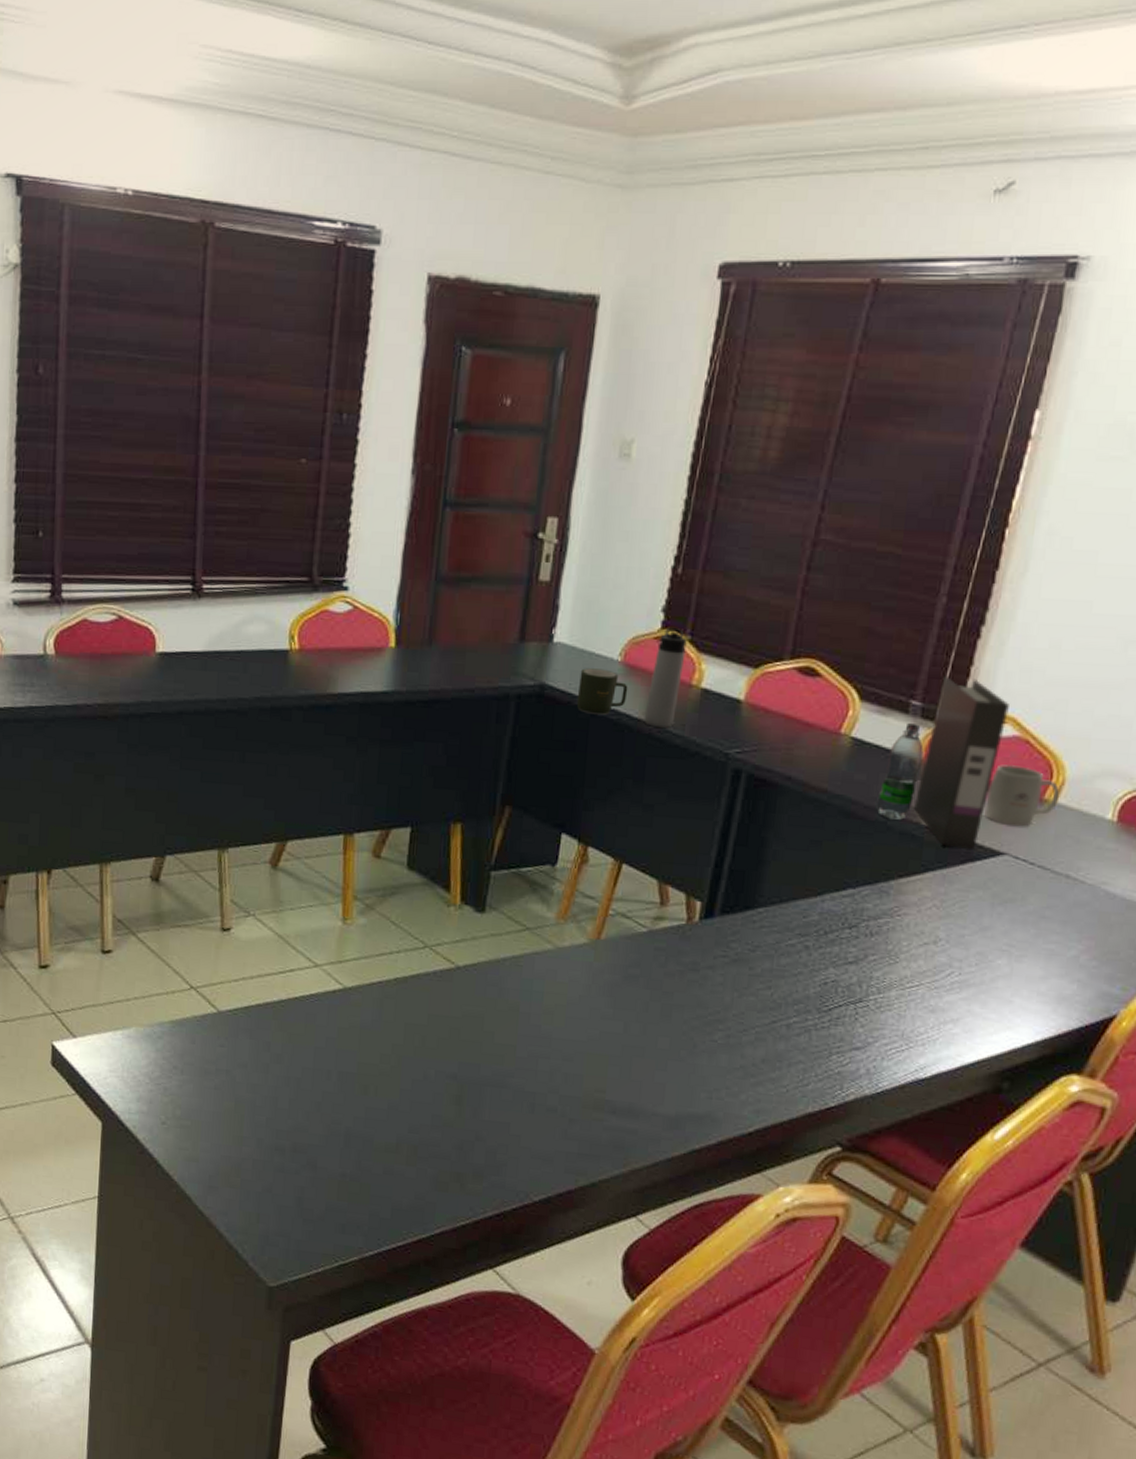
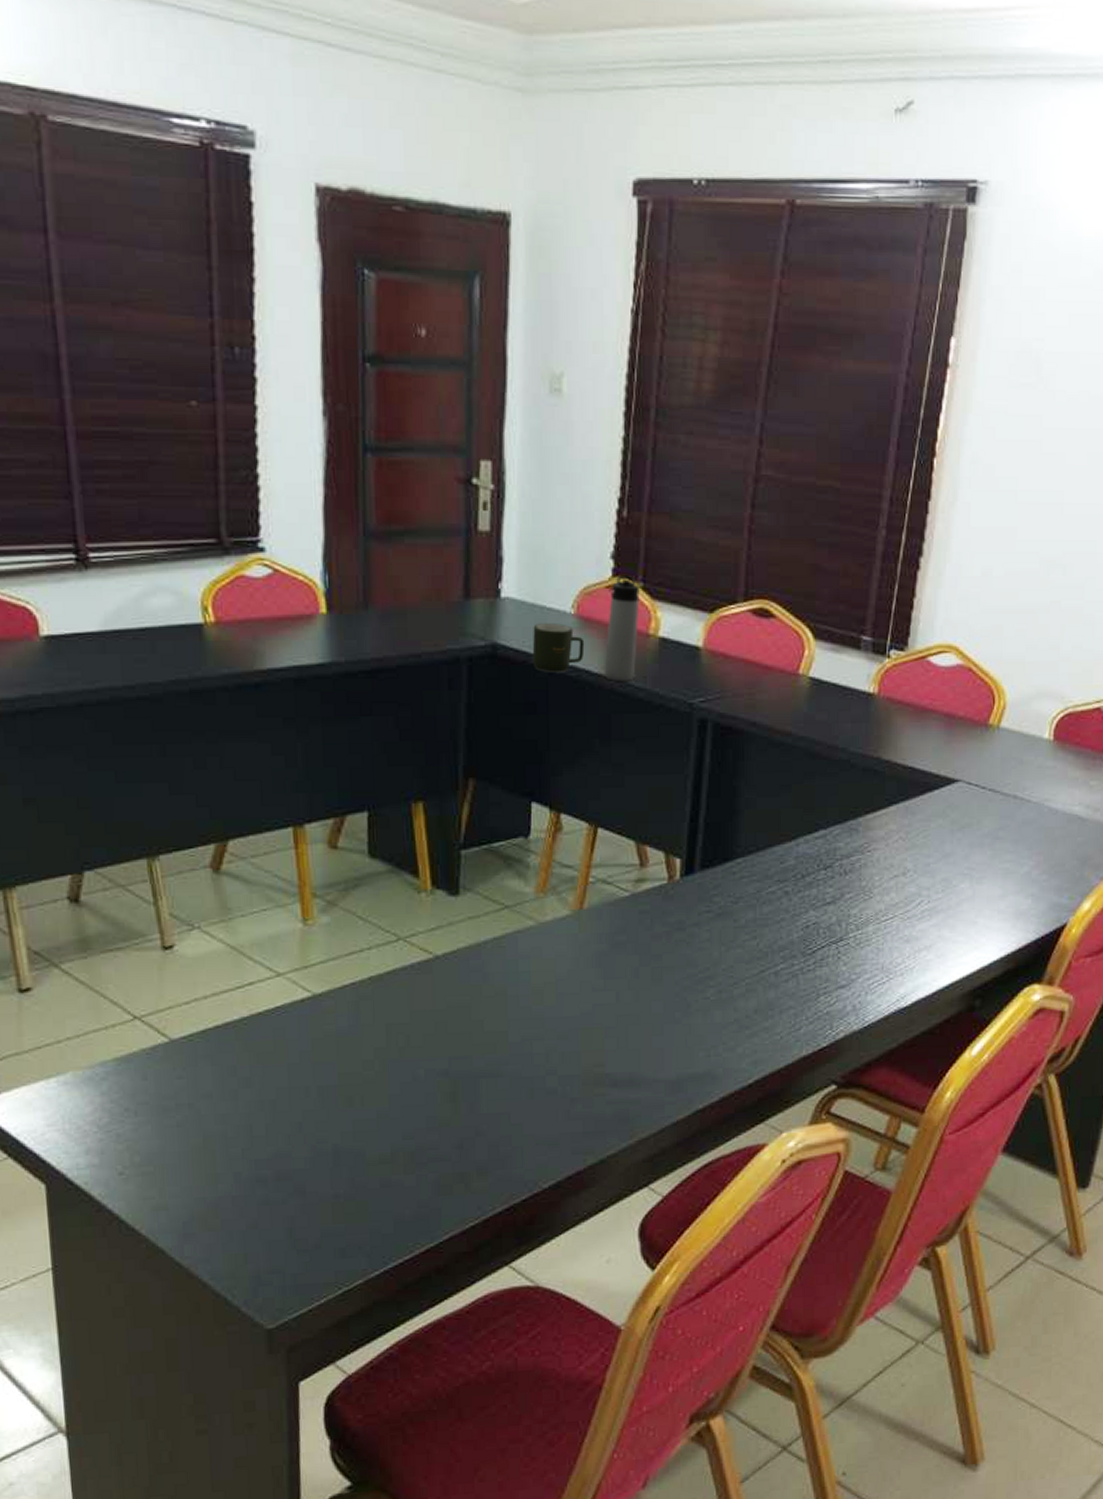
bottle: present [876,722,924,820] -> none [839,658,877,757]
binder: present [914,675,1009,849] -> none [874,609,951,779]
mug: present [984,764,1060,827] -> none [938,693,1003,753]

